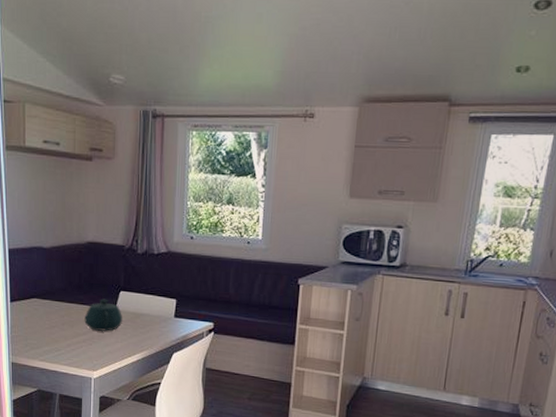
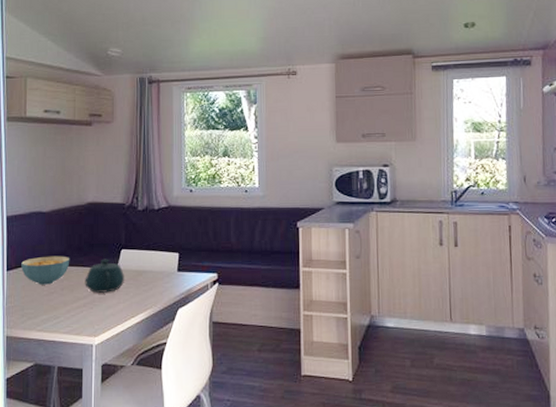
cereal bowl: none [24,291,70,319] -> present [21,256,70,285]

